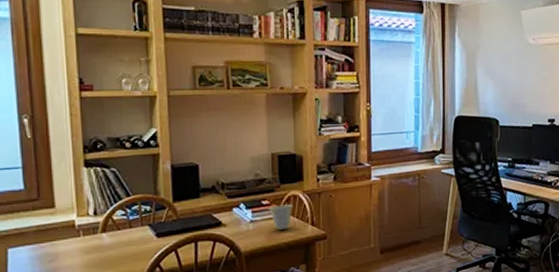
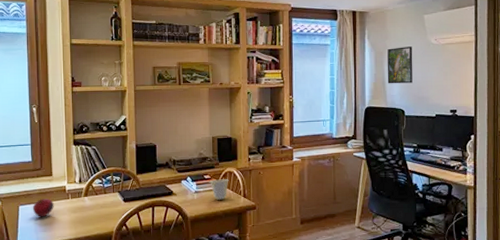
fruit: none [28,237,59,262] -> present [33,199,54,217]
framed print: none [480,46,509,90] -> present [387,46,413,84]

